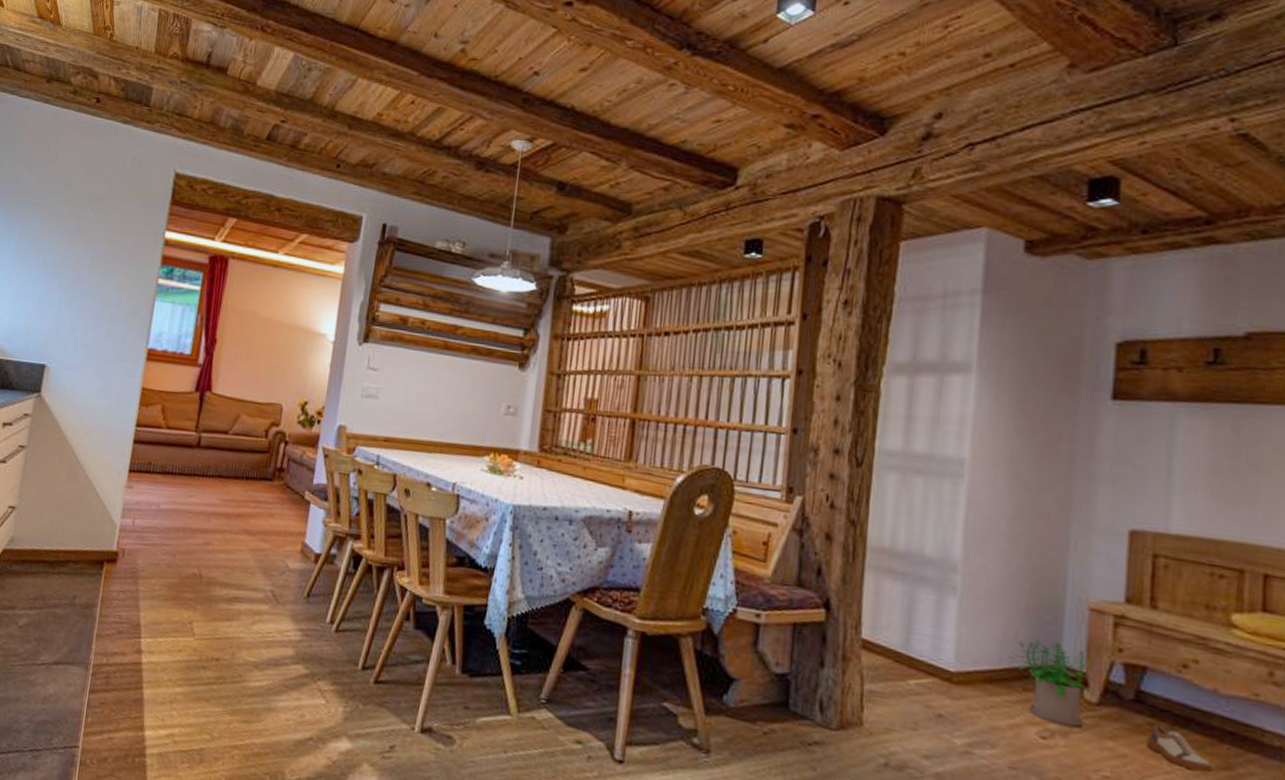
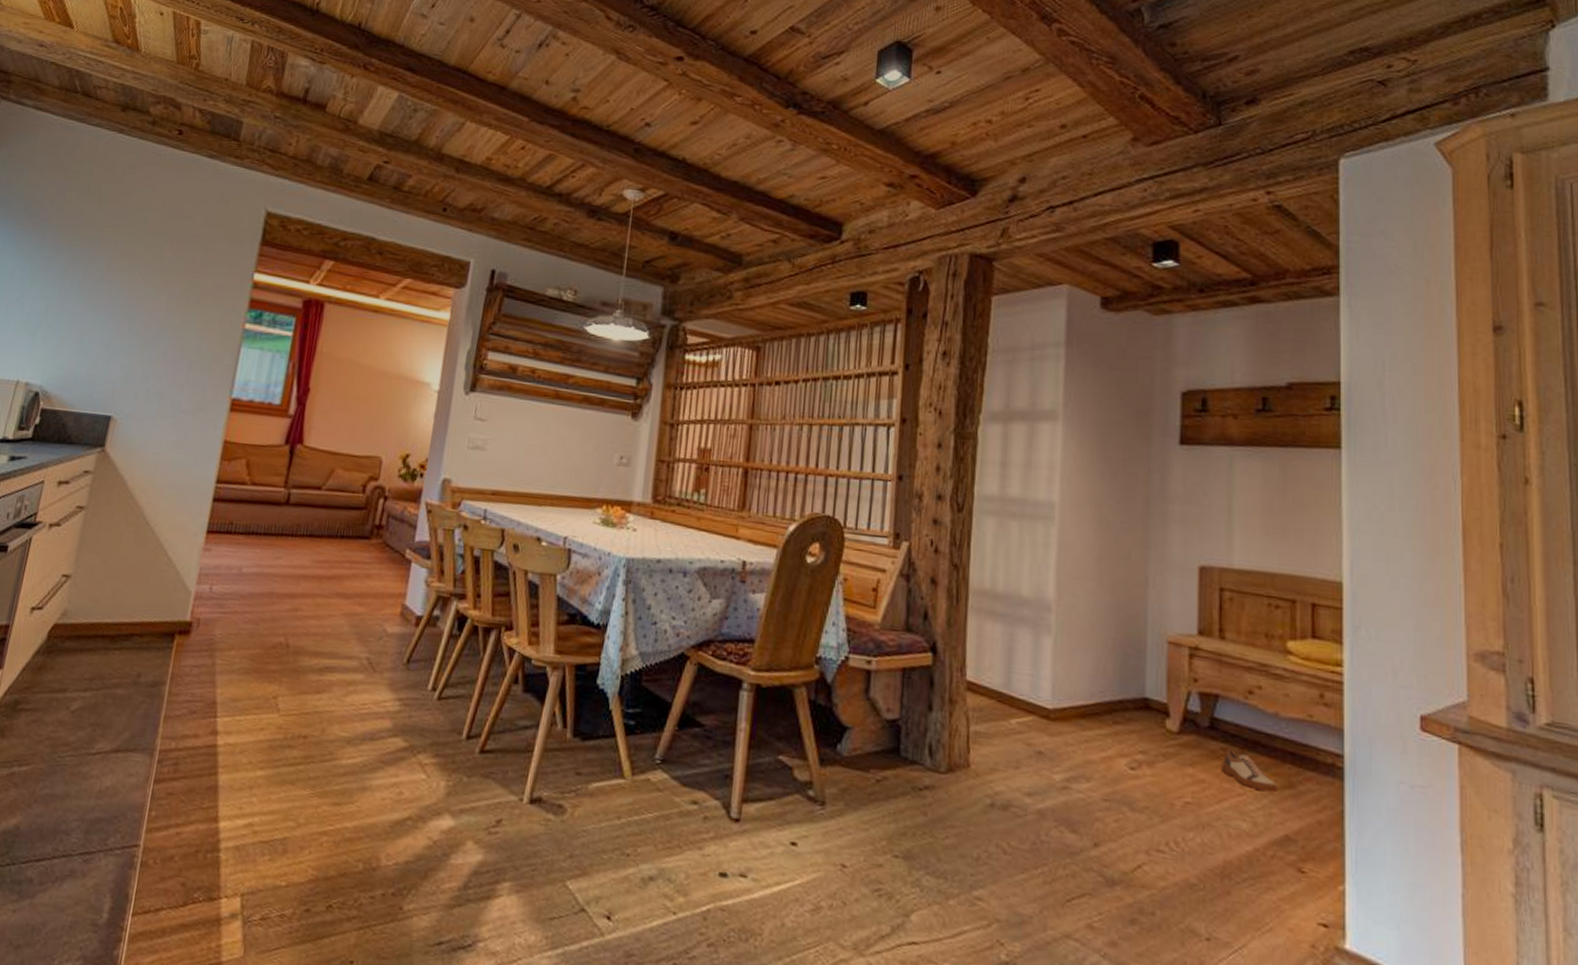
potted plant: present [1017,639,1095,729] -> none [1107,673,1175,758]

